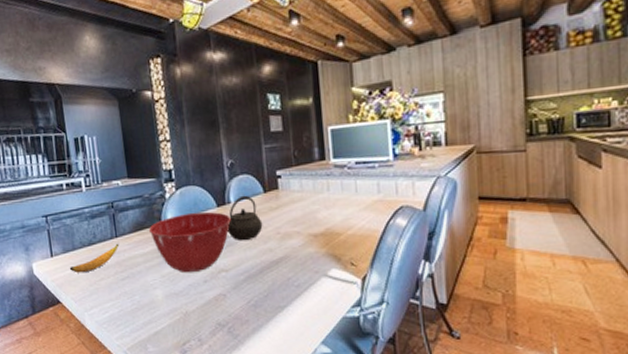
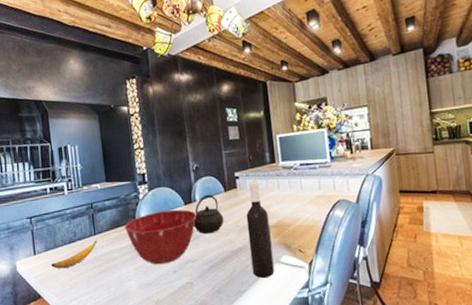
wine bottle: none [288,181,321,293] -> present [246,181,275,278]

